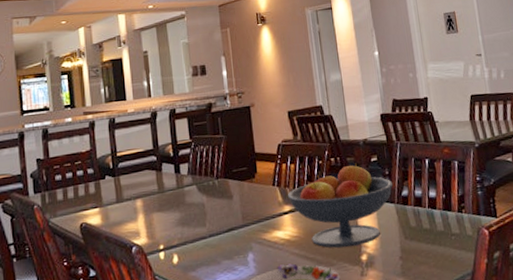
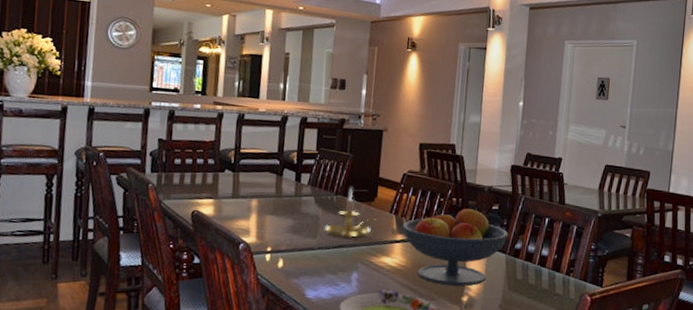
candle holder: none [211,168,262,222] -> present [324,187,377,239]

